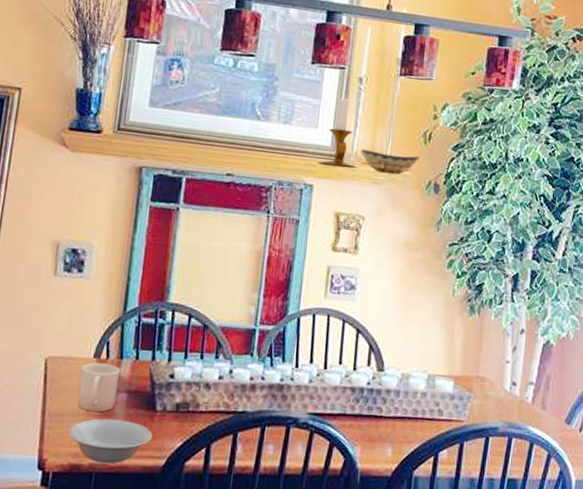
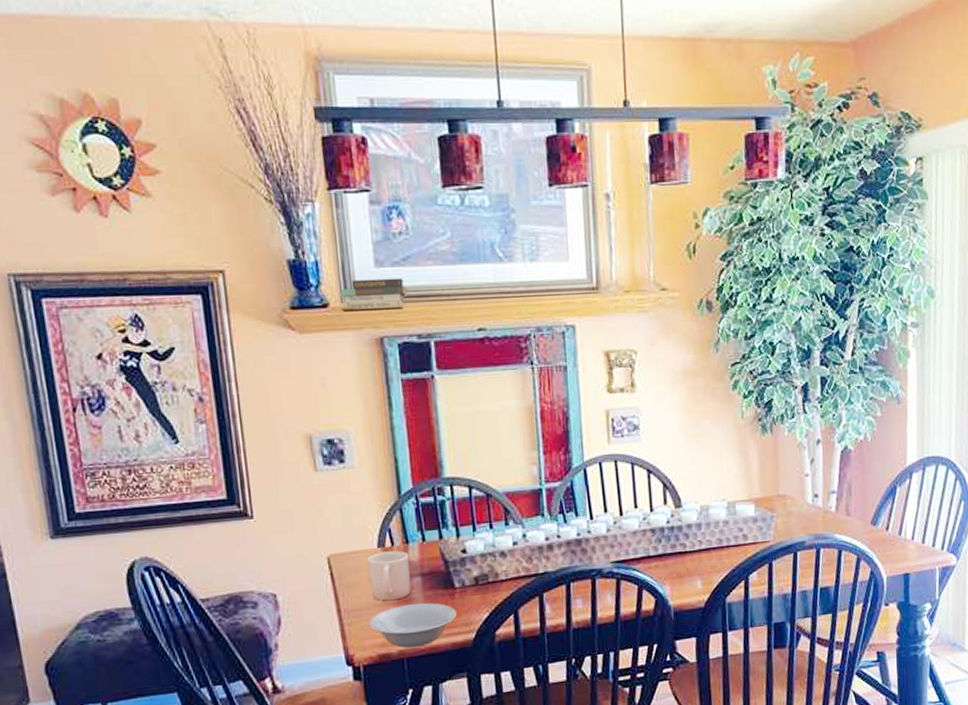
books: none [111,114,173,147] -> present [340,278,409,313]
candlestick: present [317,97,357,169] -> none [575,220,620,302]
decorative bowl: present [360,149,420,175] -> none [620,274,686,300]

